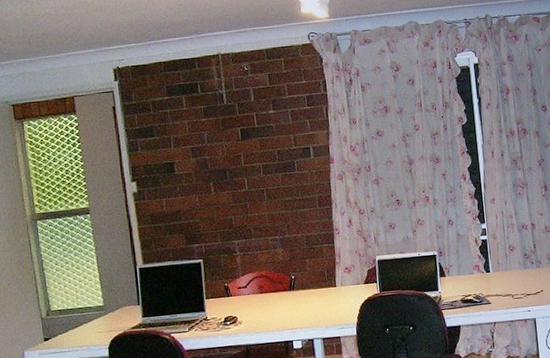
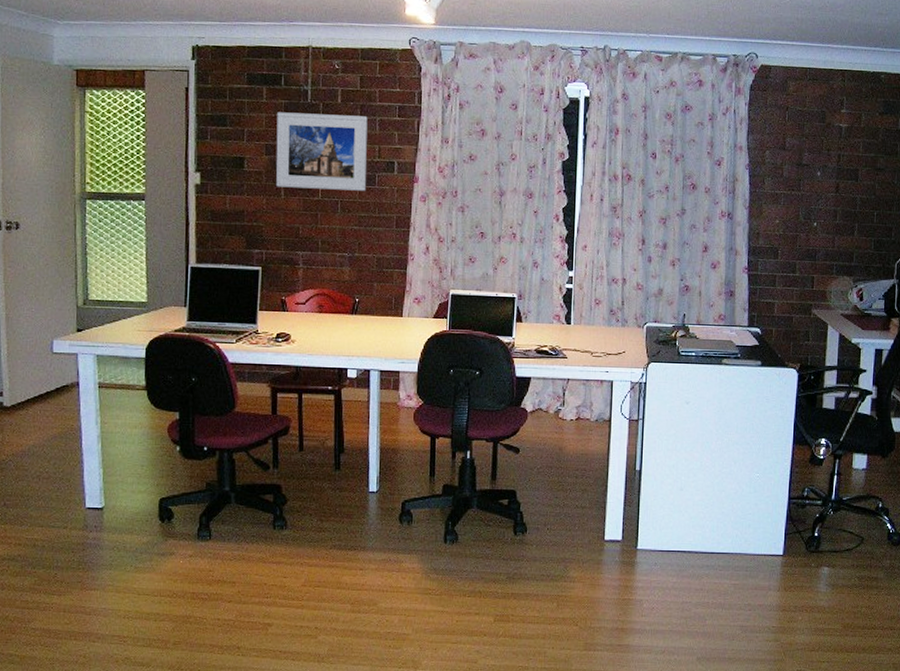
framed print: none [198,109,288,185] -> present [276,112,368,191]

